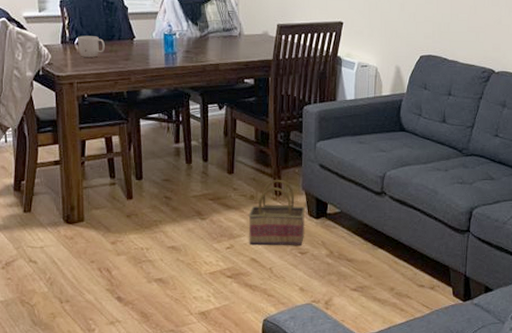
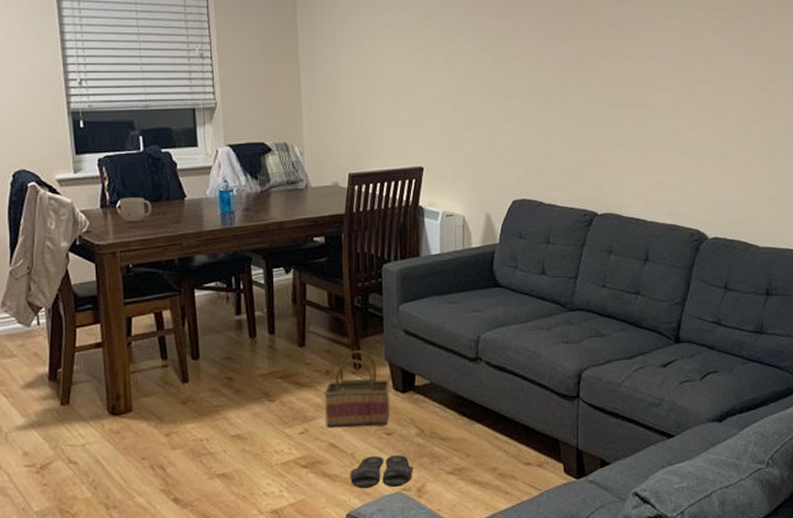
slippers: none [268,271,323,299] -> present [350,455,414,489]

